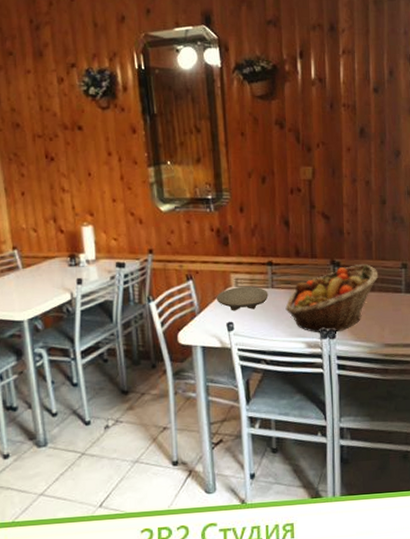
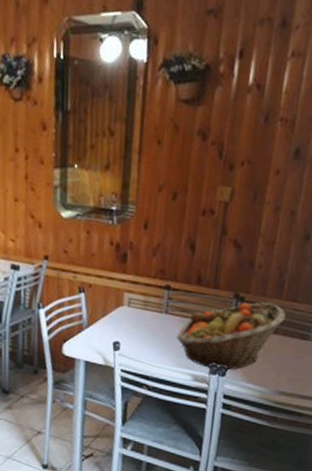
bowl: present [216,286,269,311] -> none [106,307,161,333]

